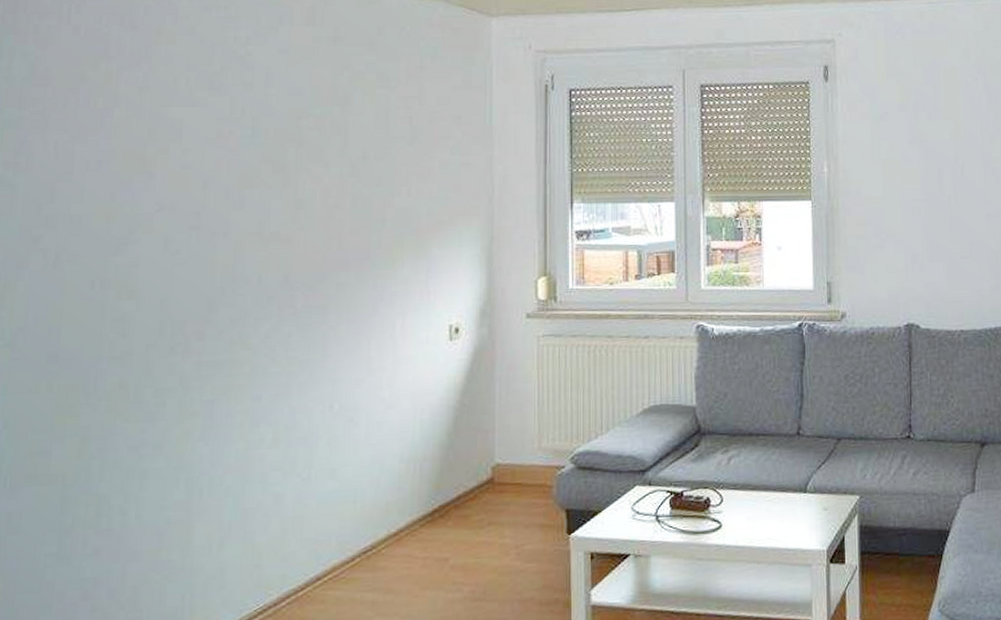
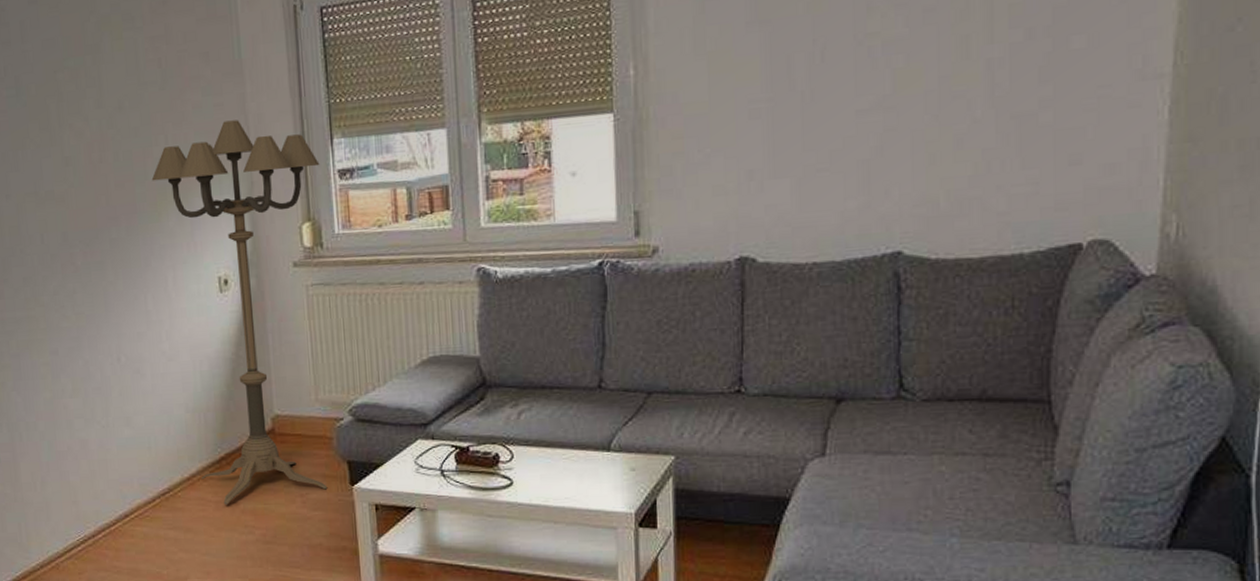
floor lamp: none [389,179,559,561] -> present [151,120,328,505]

